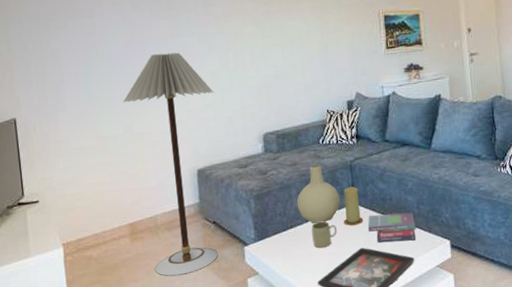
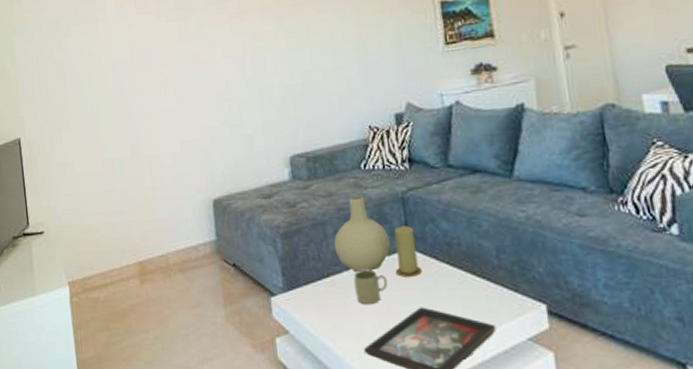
floor lamp: present [123,52,218,276] -> none [129,59,240,328]
books: present [367,212,417,242] -> none [428,263,497,302]

